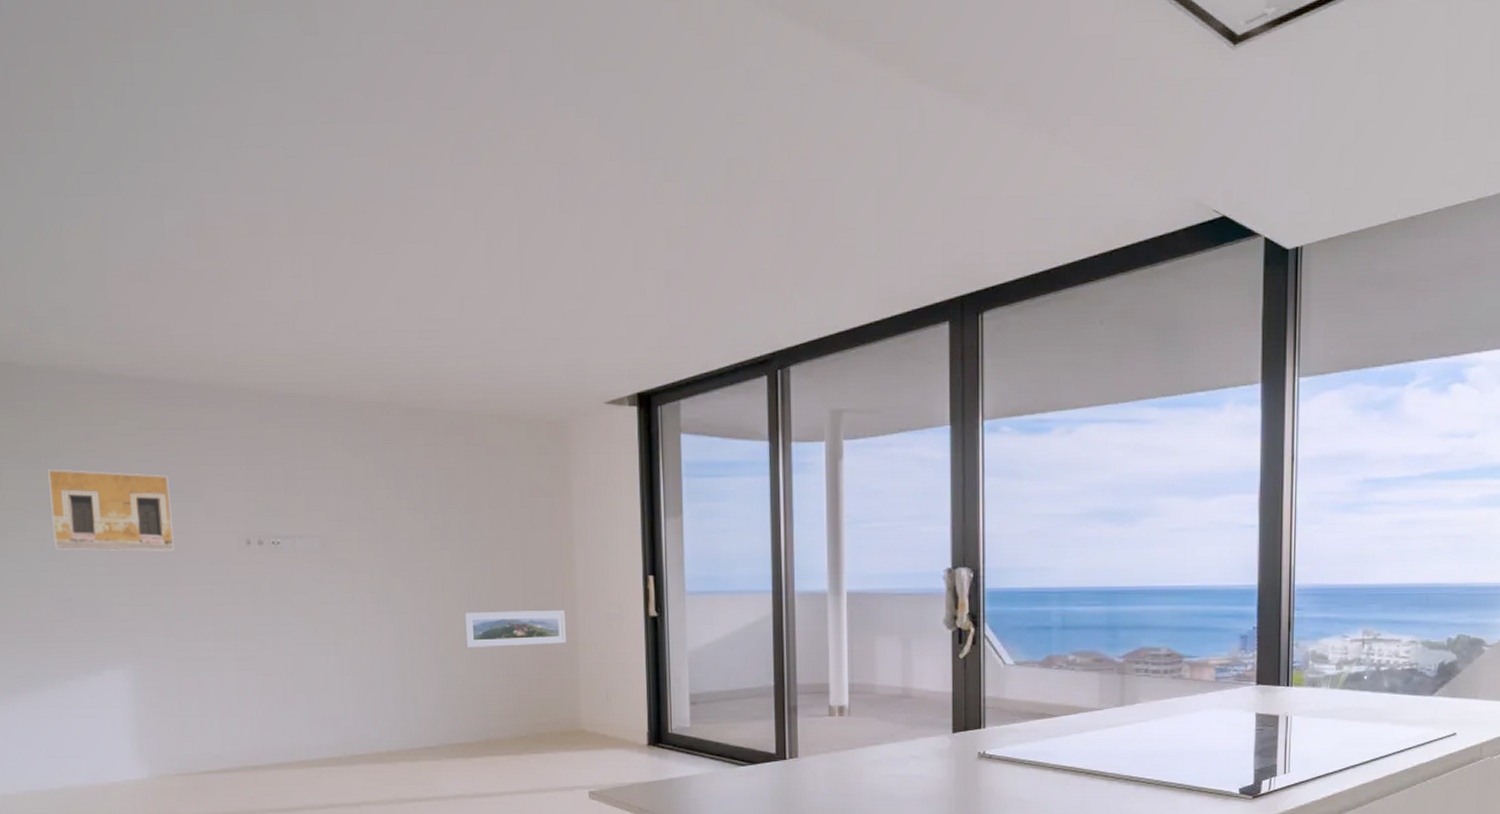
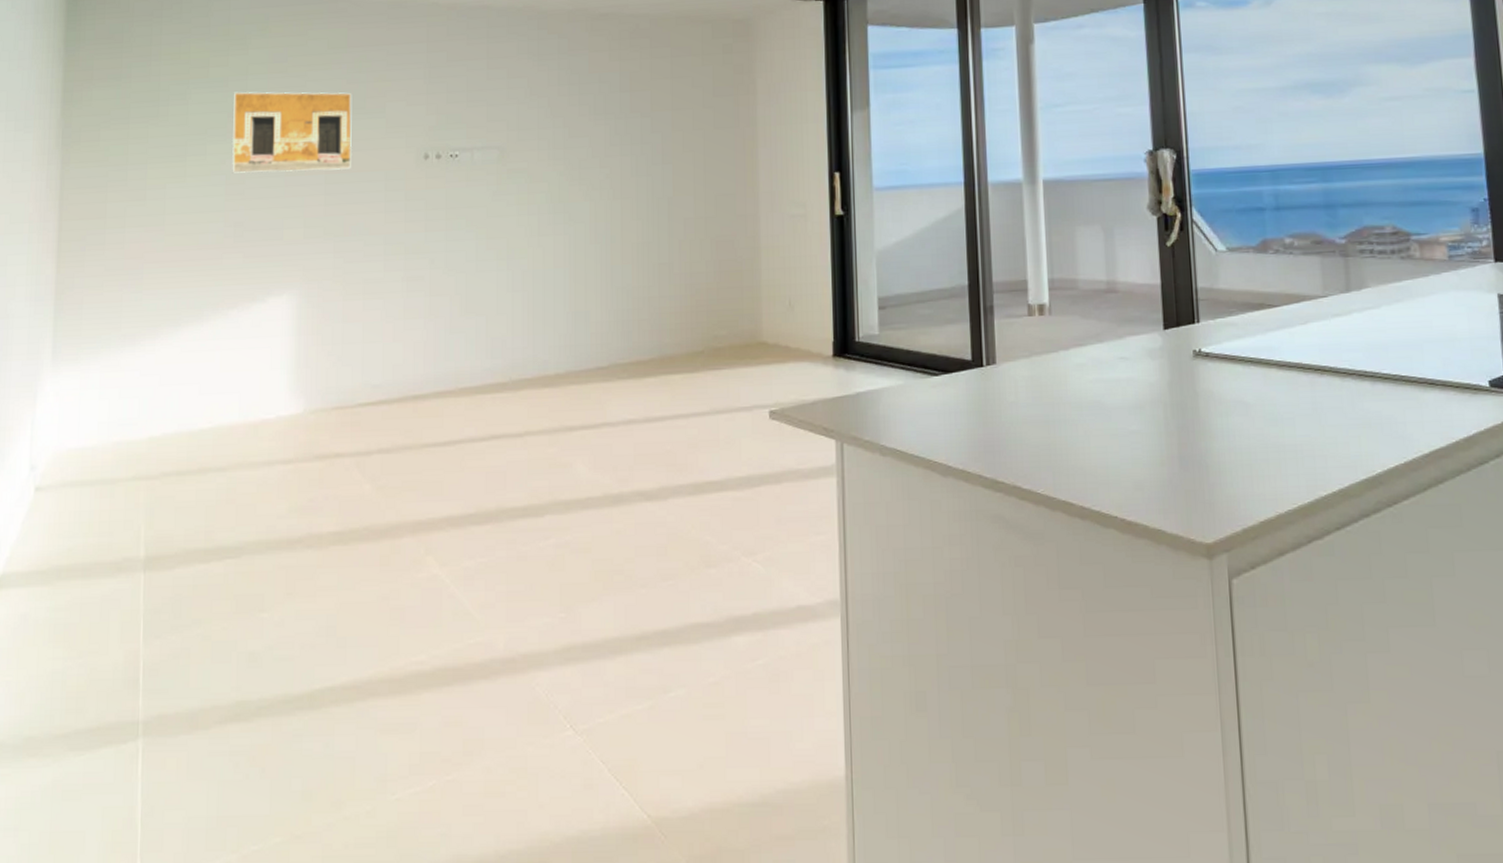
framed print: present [463,610,566,647] -> none [642,213,748,257]

